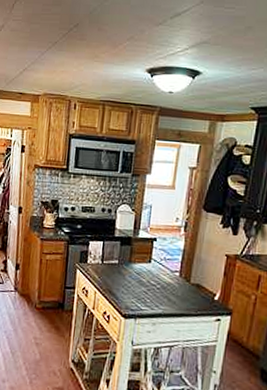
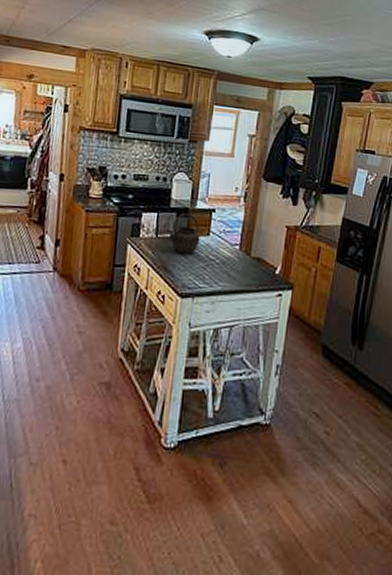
kettle: none [110,242,142,280] -> present [165,213,200,254]

